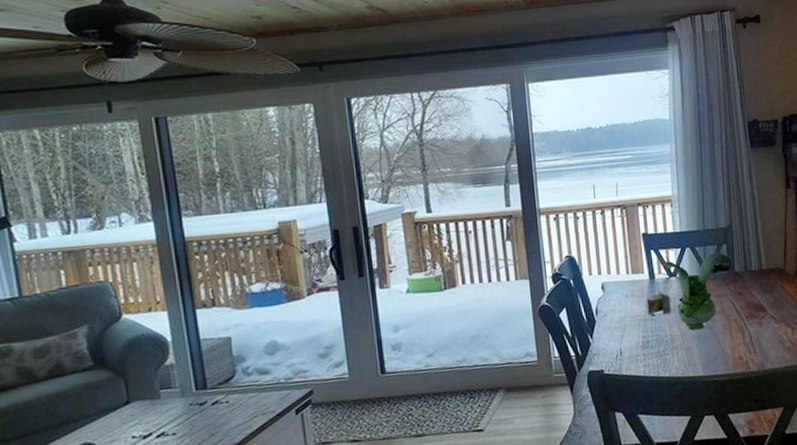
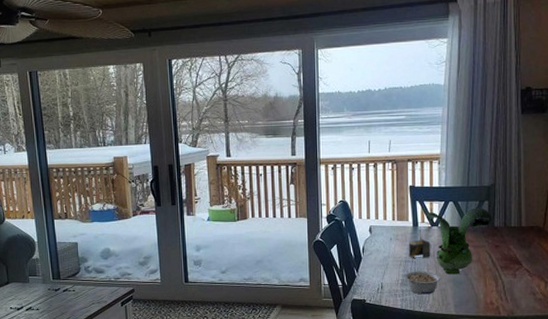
legume: none [644,329,684,357] -> present [404,270,441,295]

